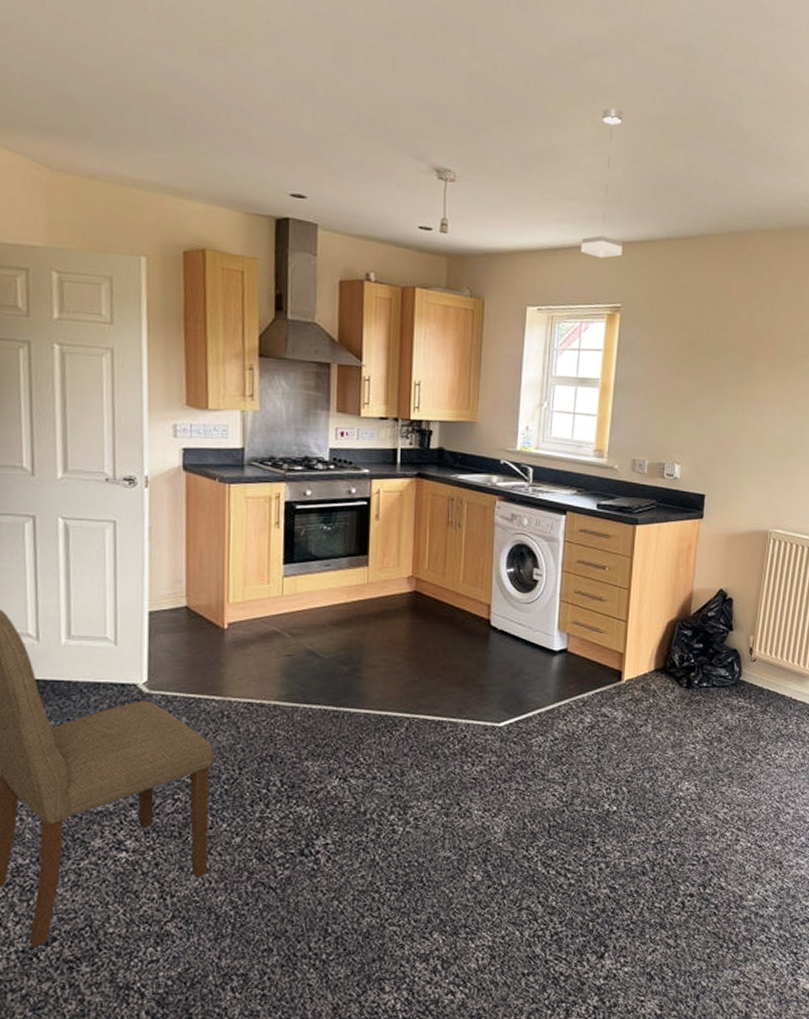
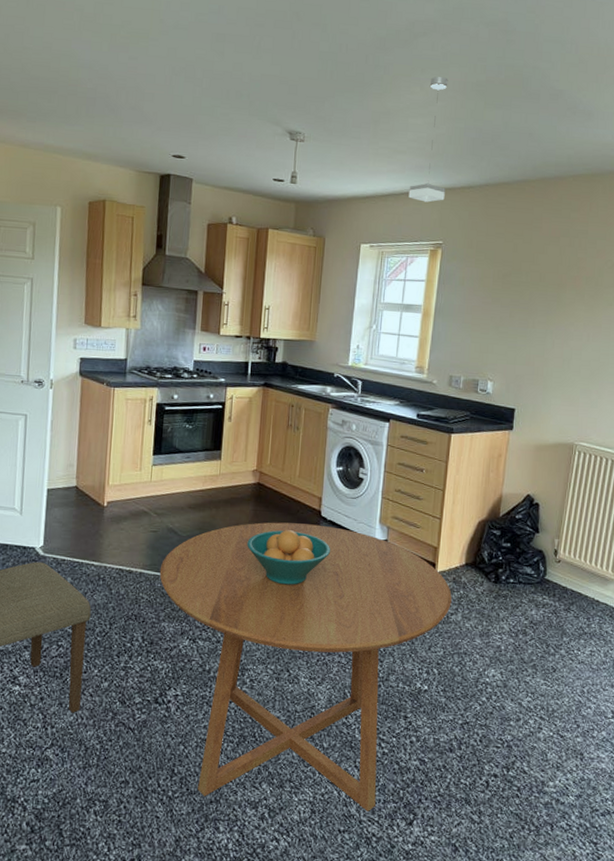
dining table: none [298,636,641,955] -> present [159,522,452,811]
fruit bowl: none [404,644,504,707] -> present [247,530,331,585]

